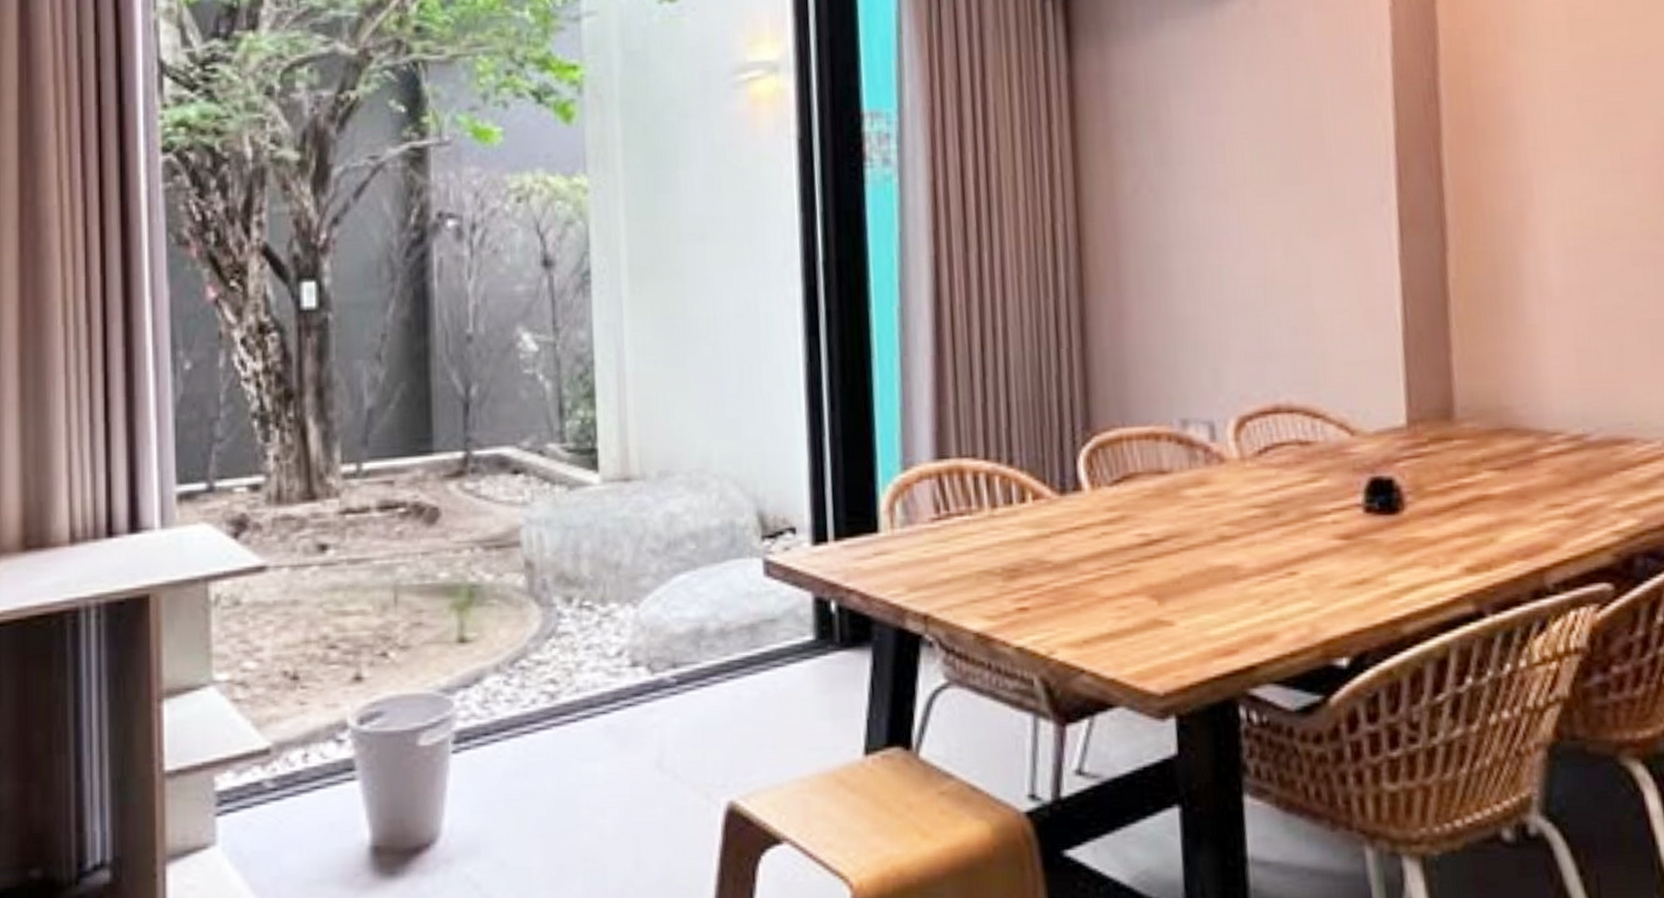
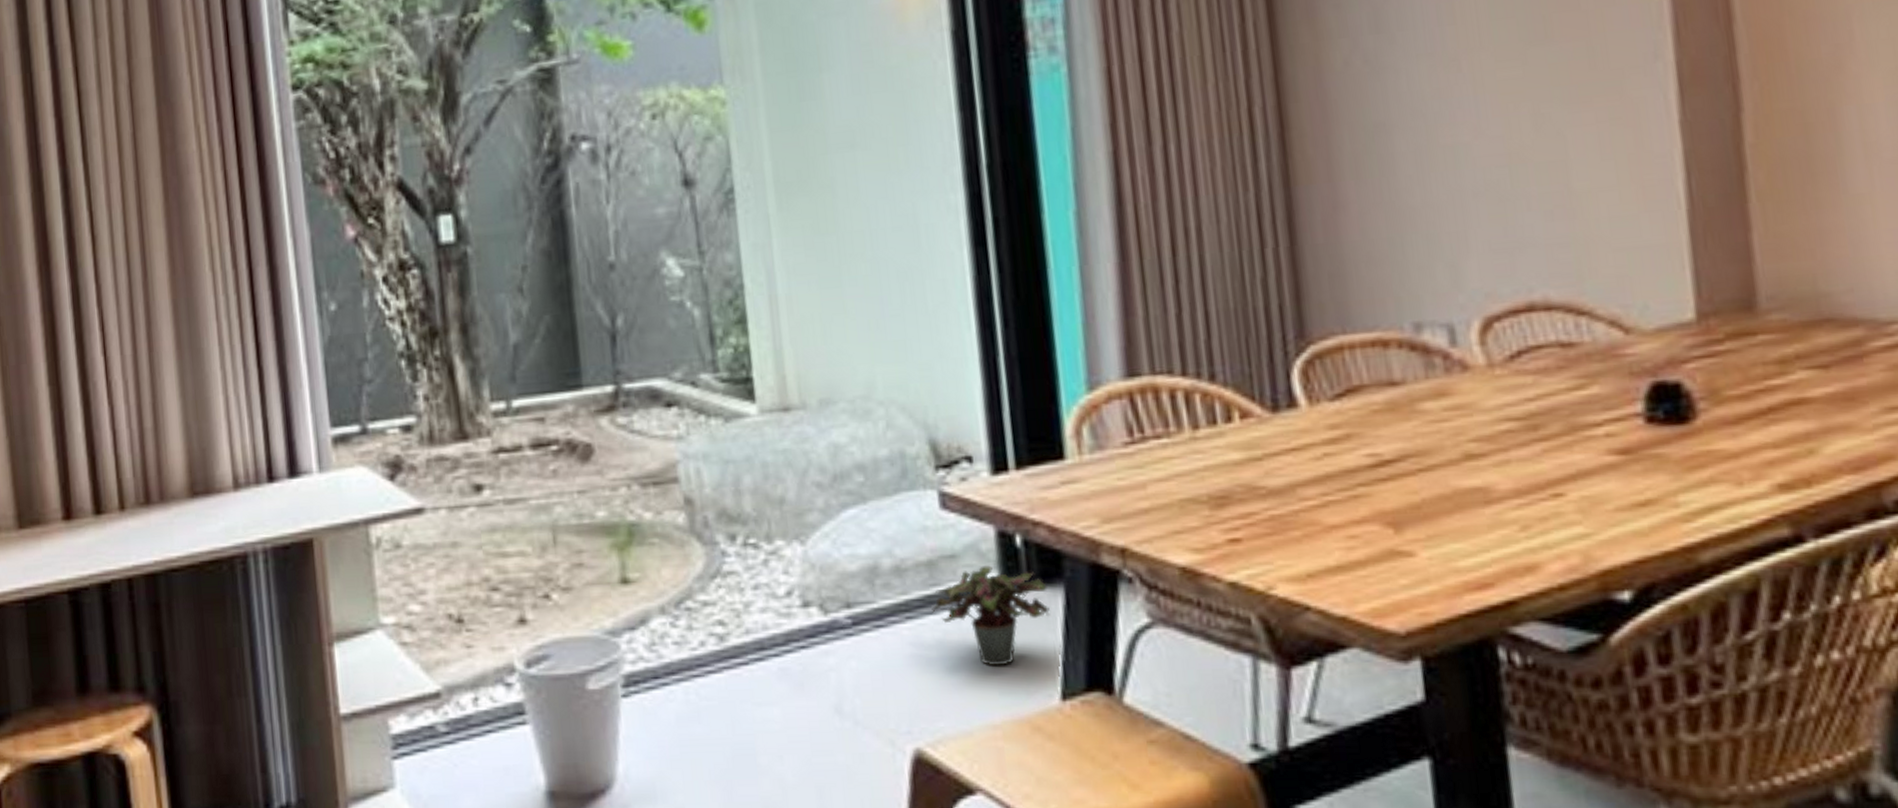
potted plant: none [751,629,858,724] -> present [932,565,1050,667]

